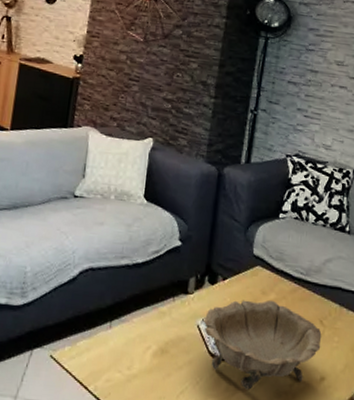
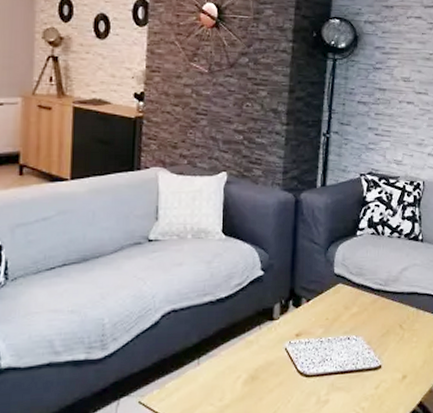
decorative bowl: present [203,300,322,390] -> none [291,314,402,399]

